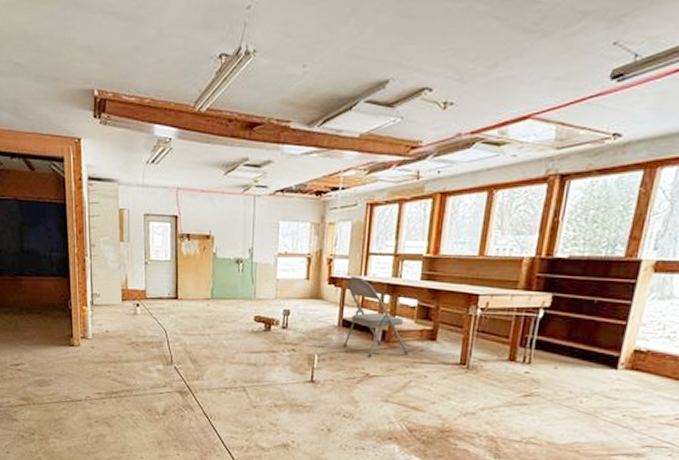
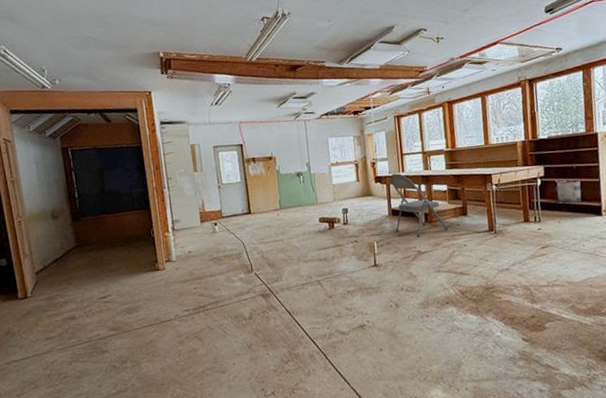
paint can: none [560,314,599,346] -> present [555,179,581,203]

